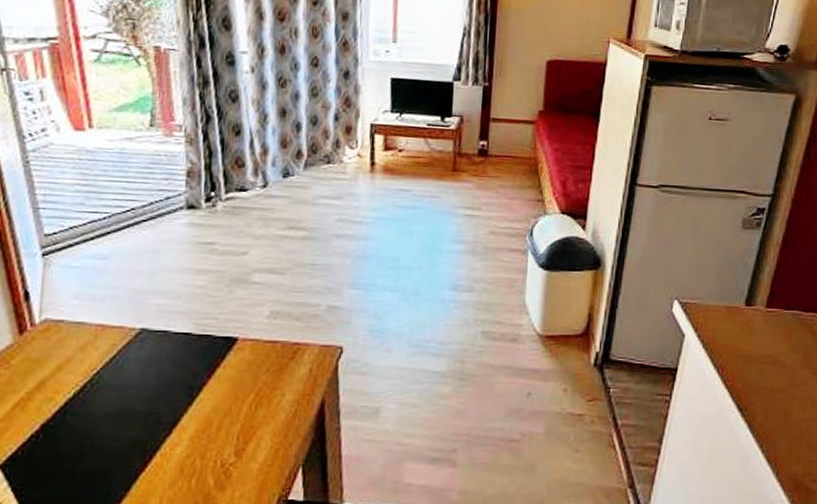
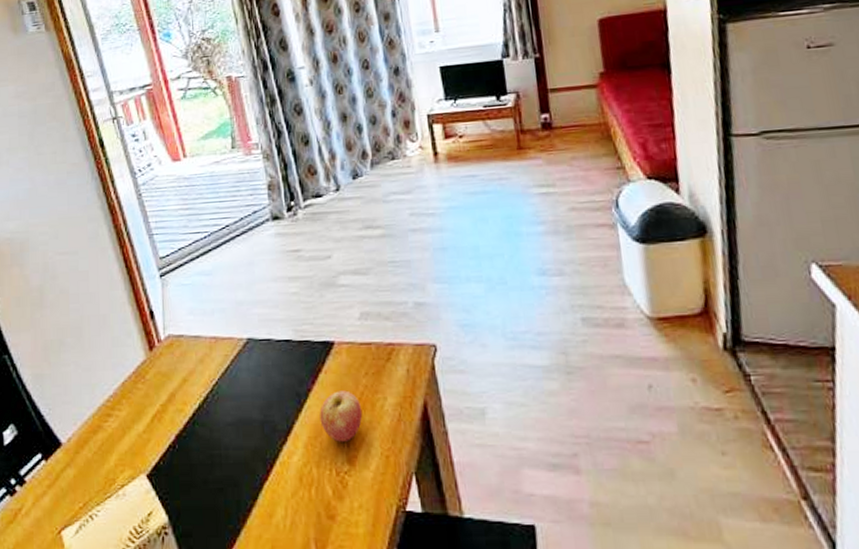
fruit: none [211,386,258,435] -> present [319,390,363,442]

